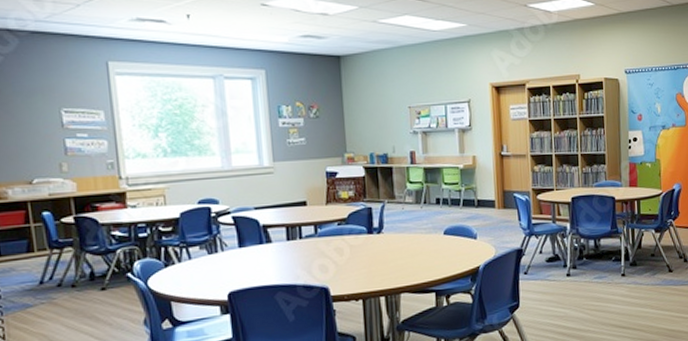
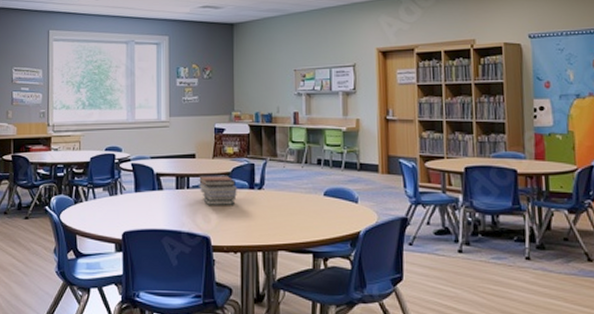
book stack: none [312,221,355,254] -> present [199,175,237,205]

